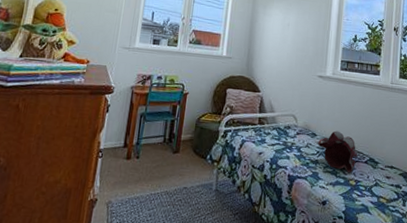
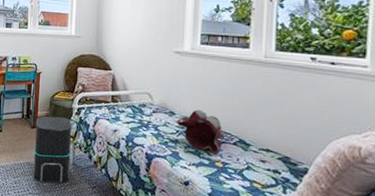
speaker: none [170,139,218,213] -> present [33,116,72,184]

